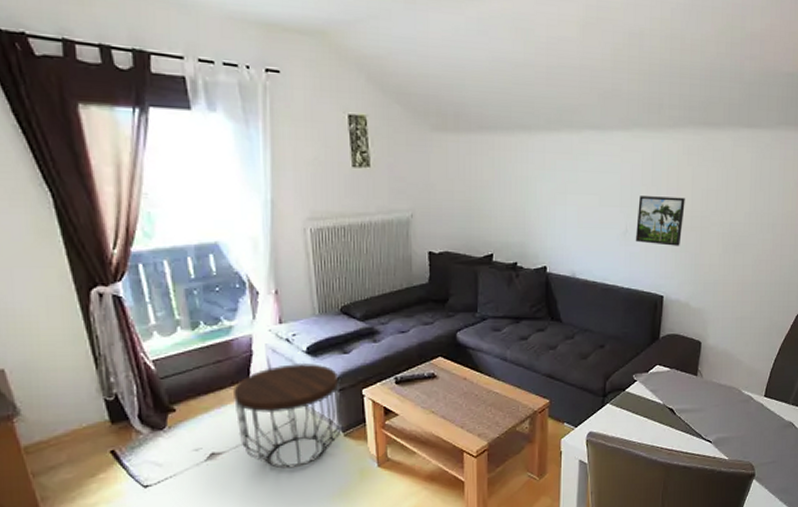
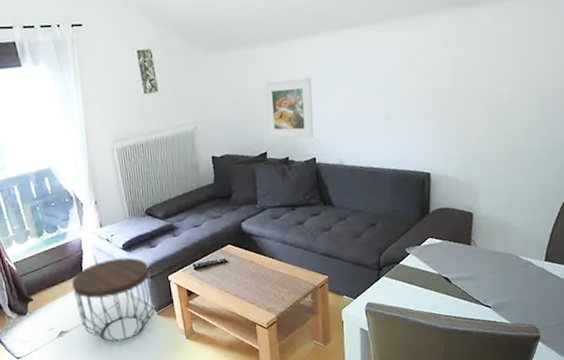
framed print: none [496,175,549,245] -> present [264,77,314,139]
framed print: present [635,196,685,246] -> none [397,77,446,126]

